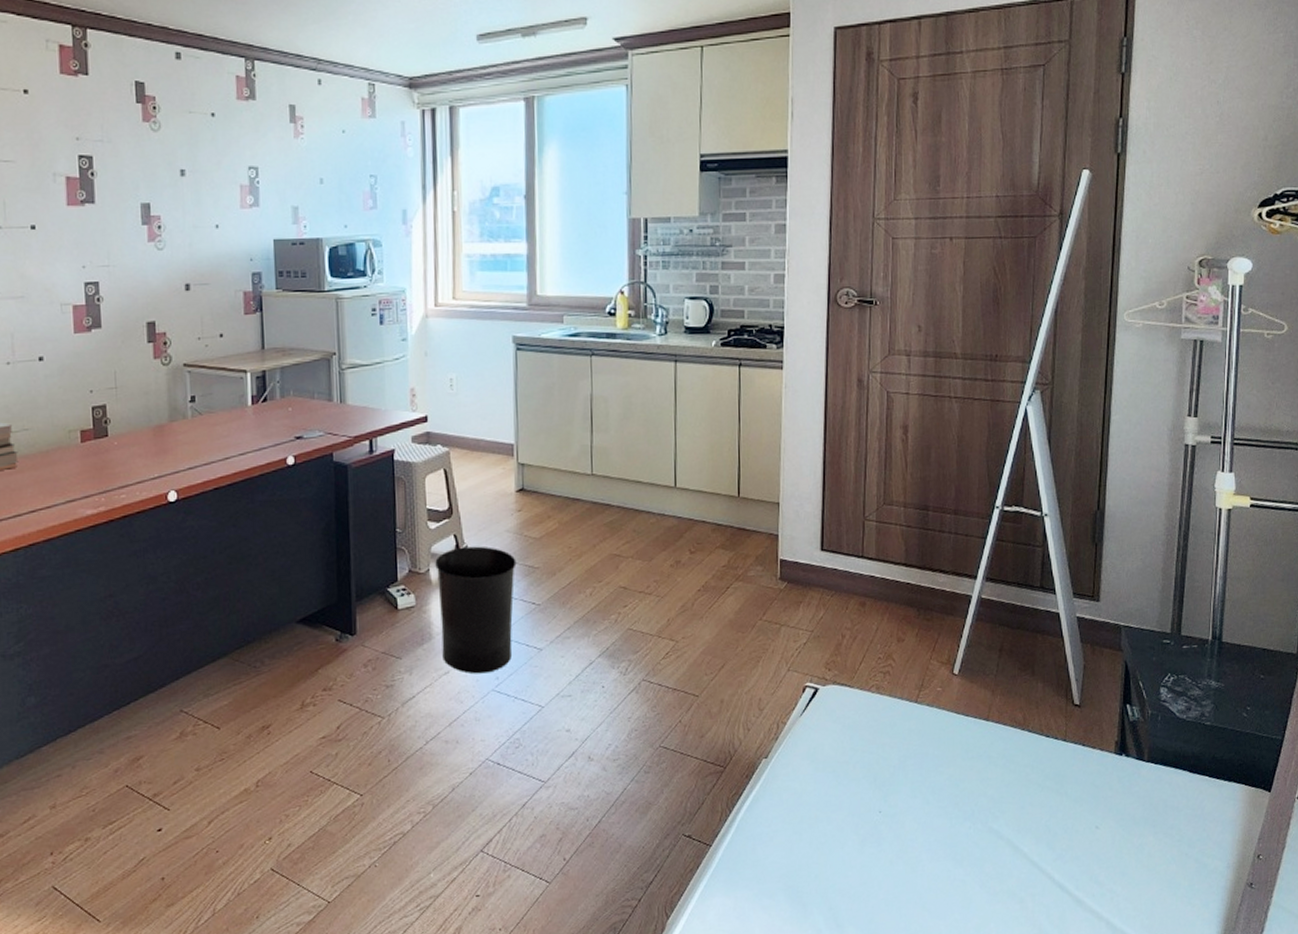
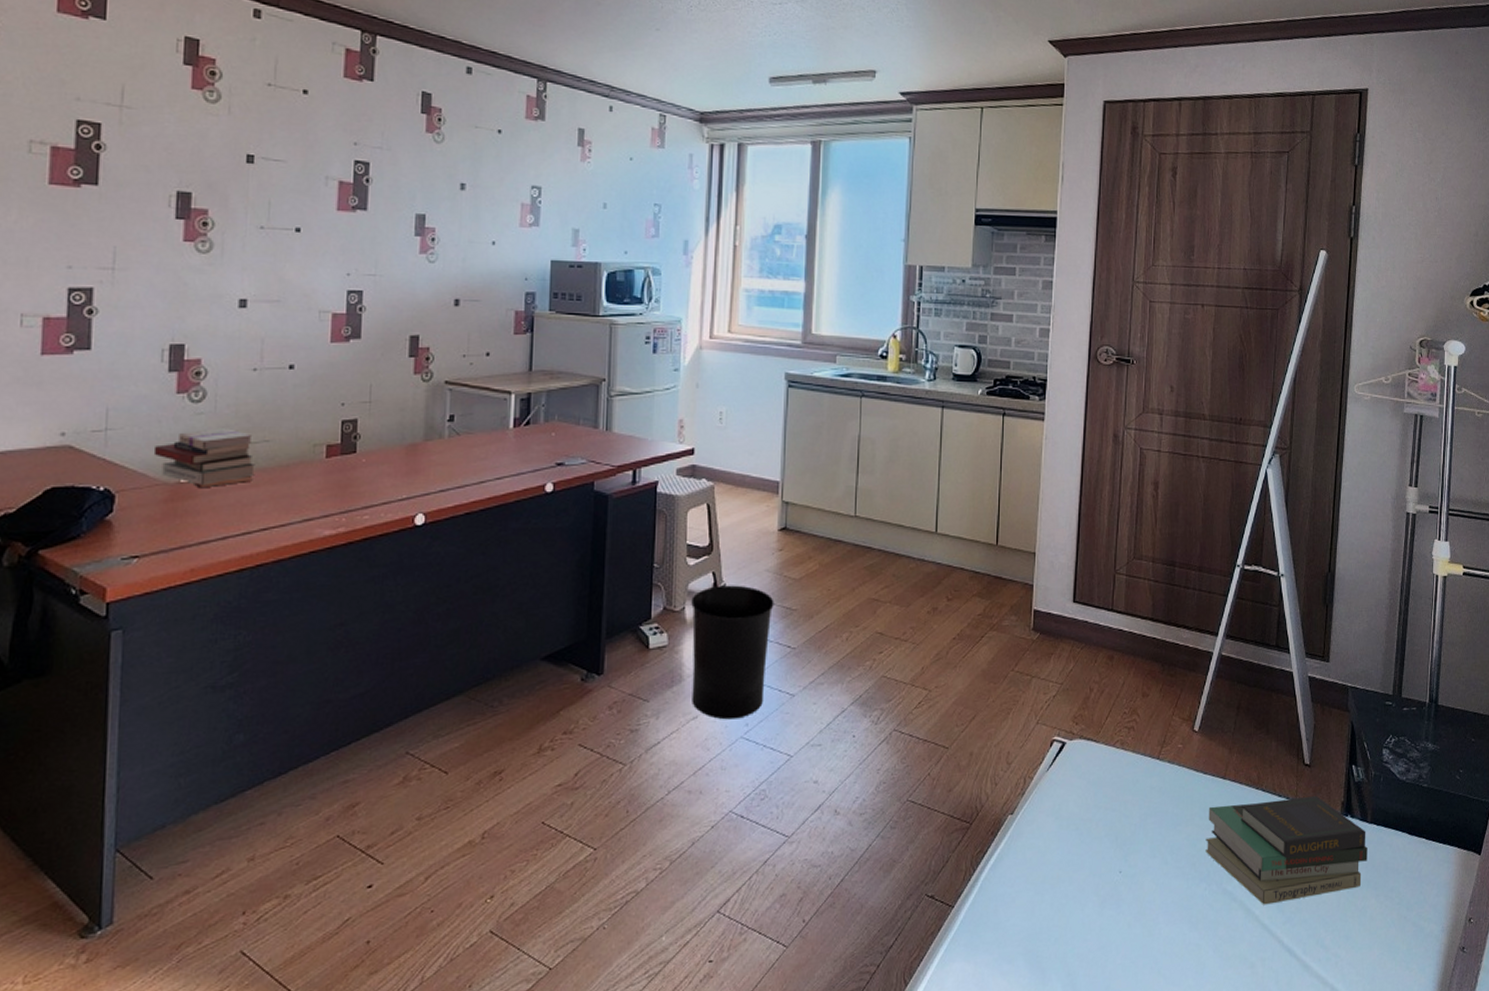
books: none [969,735,1144,843] -> present [1205,795,1367,905]

